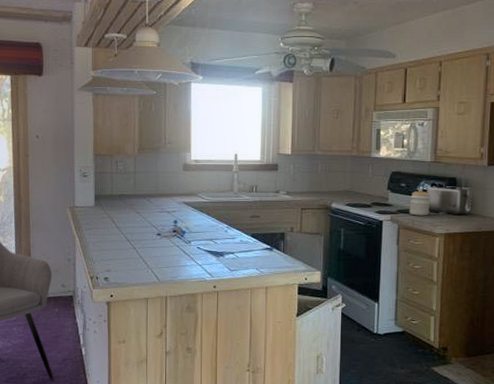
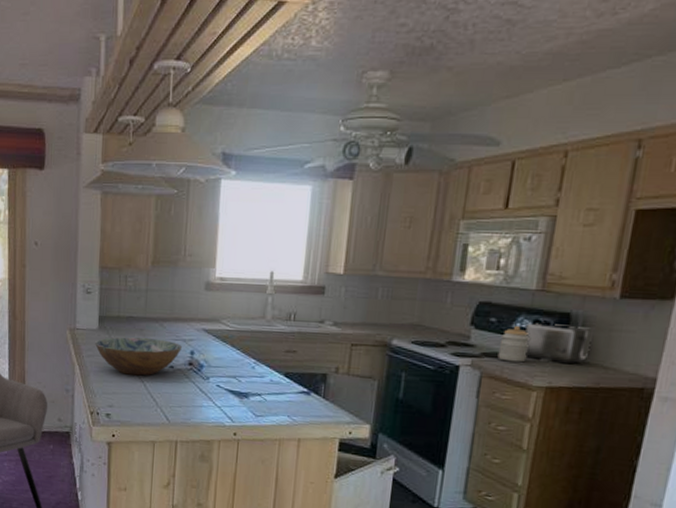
bowl: none [92,212,168,243] -> present [95,337,183,376]

